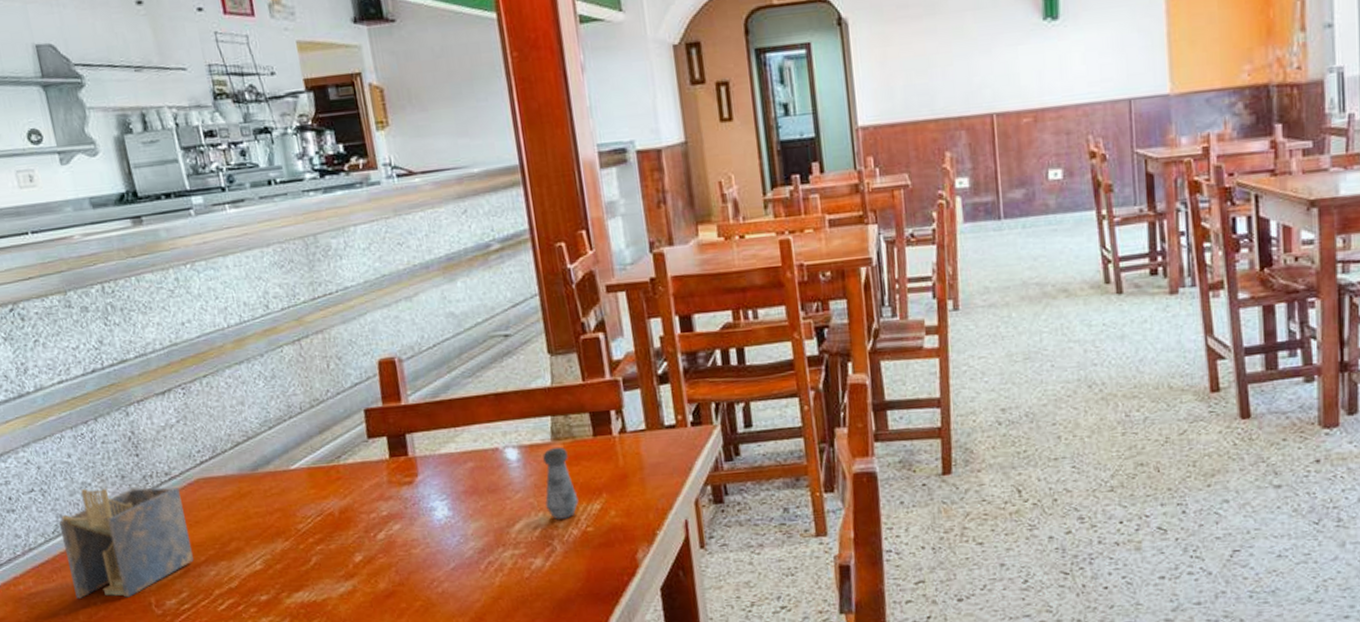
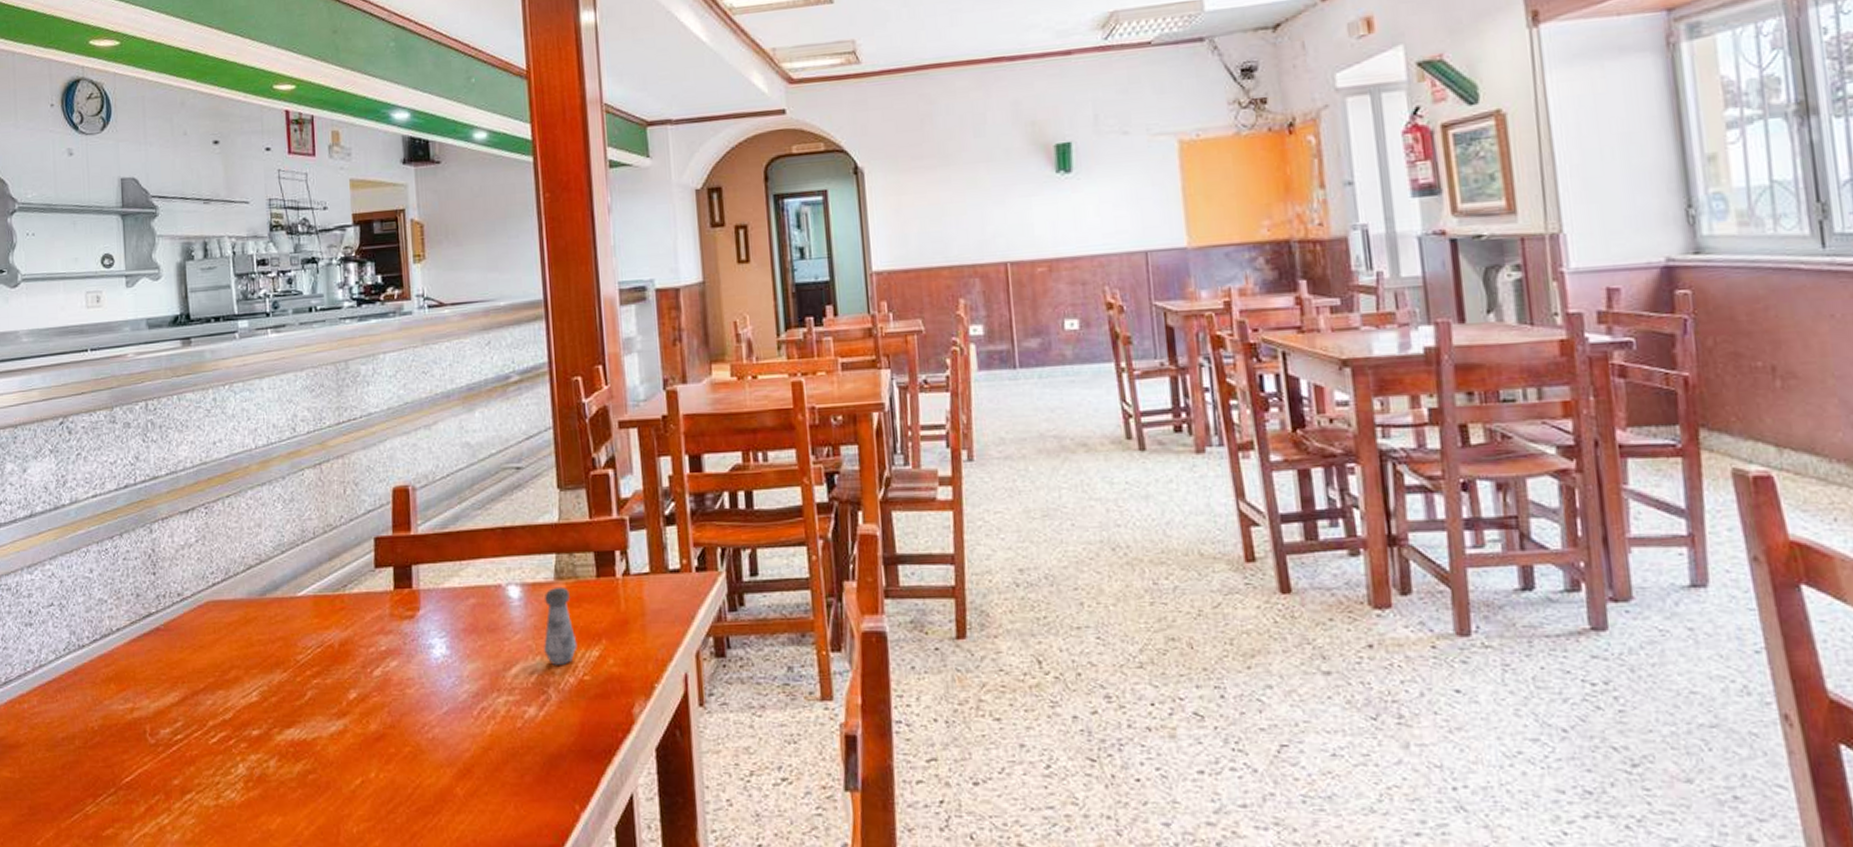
napkin holder: present [58,487,194,599] -> none [71,605,193,724]

